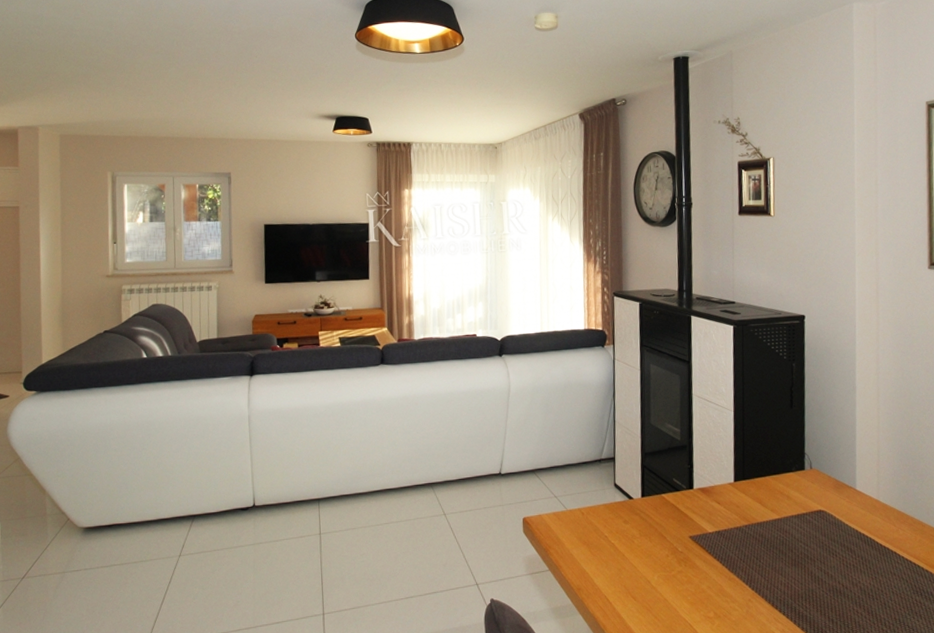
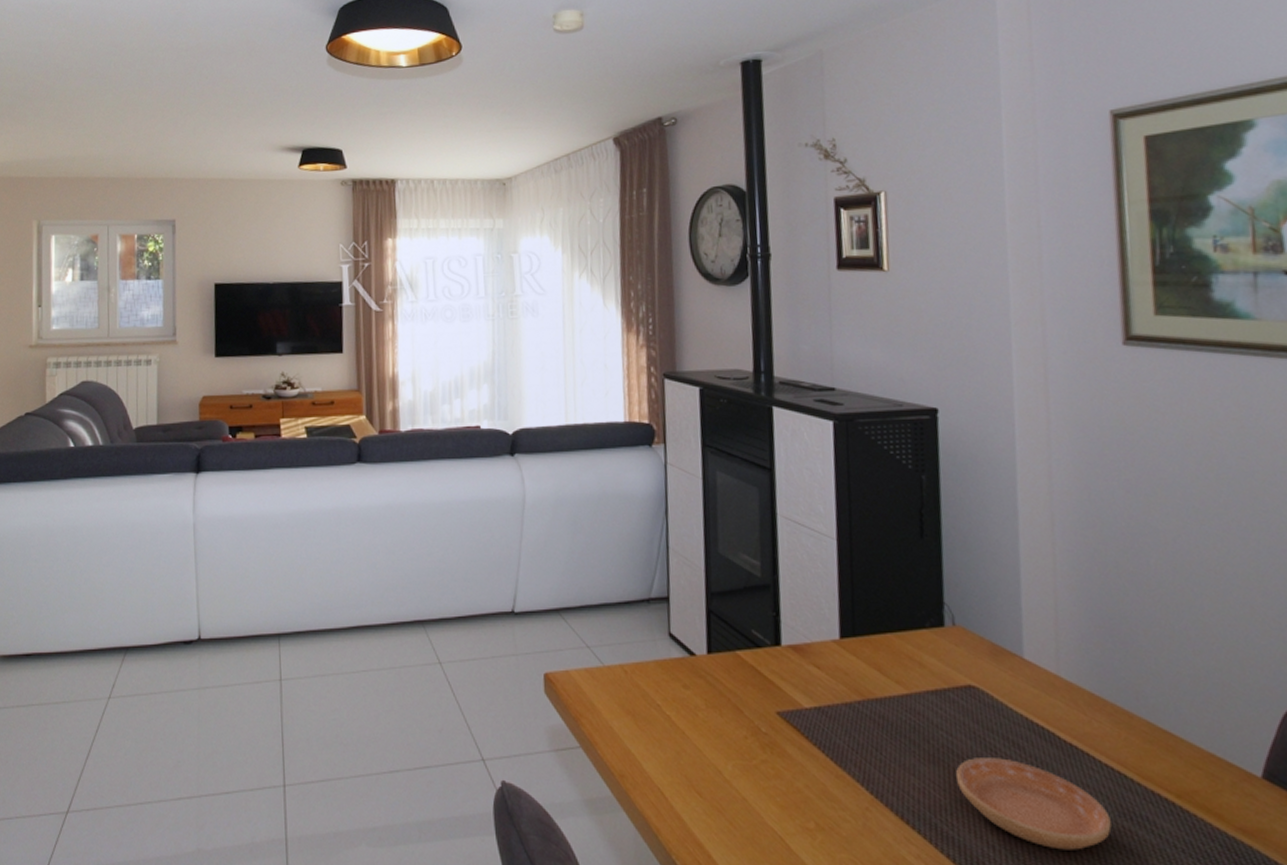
saucer: none [810,559,909,619] -> present [956,758,1112,850]

